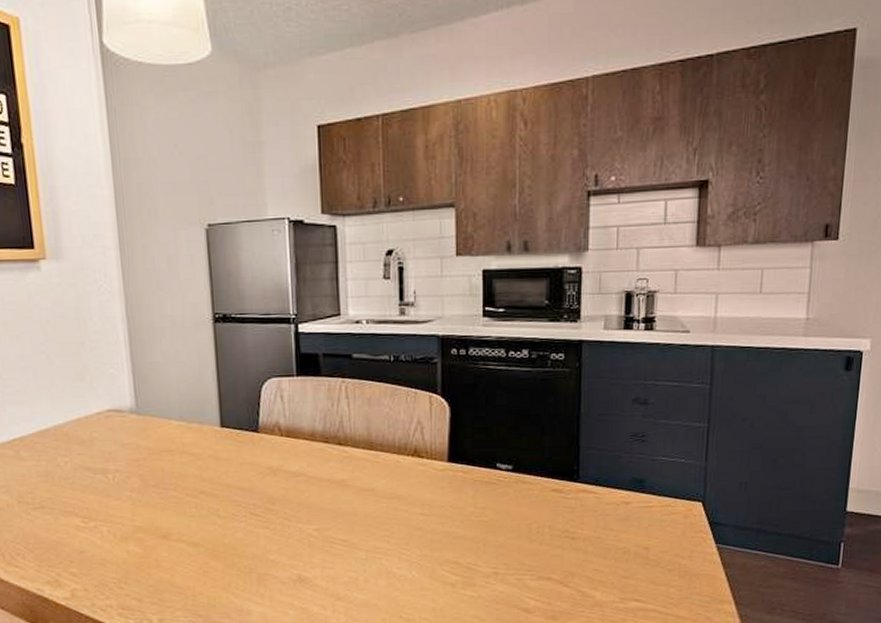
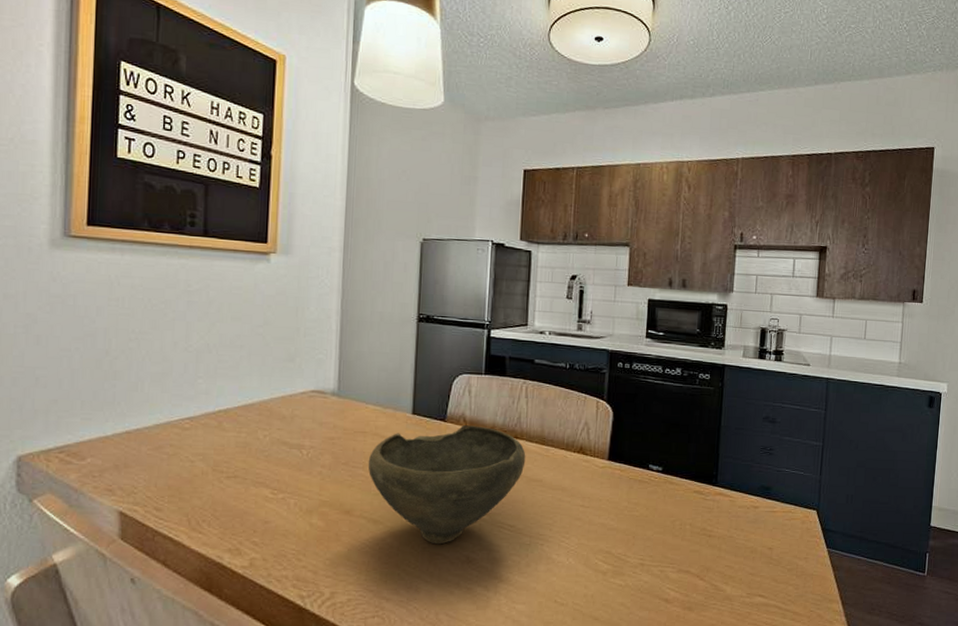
bowl: none [179,434,353,565] -> present [368,425,526,545]

